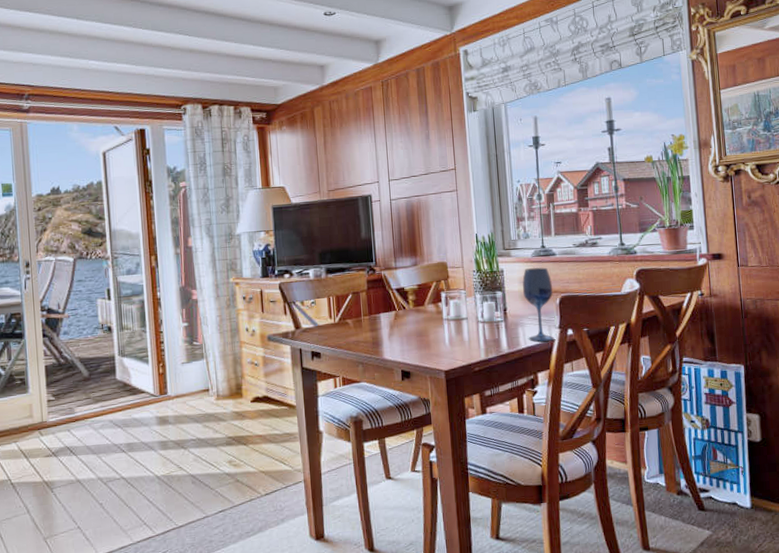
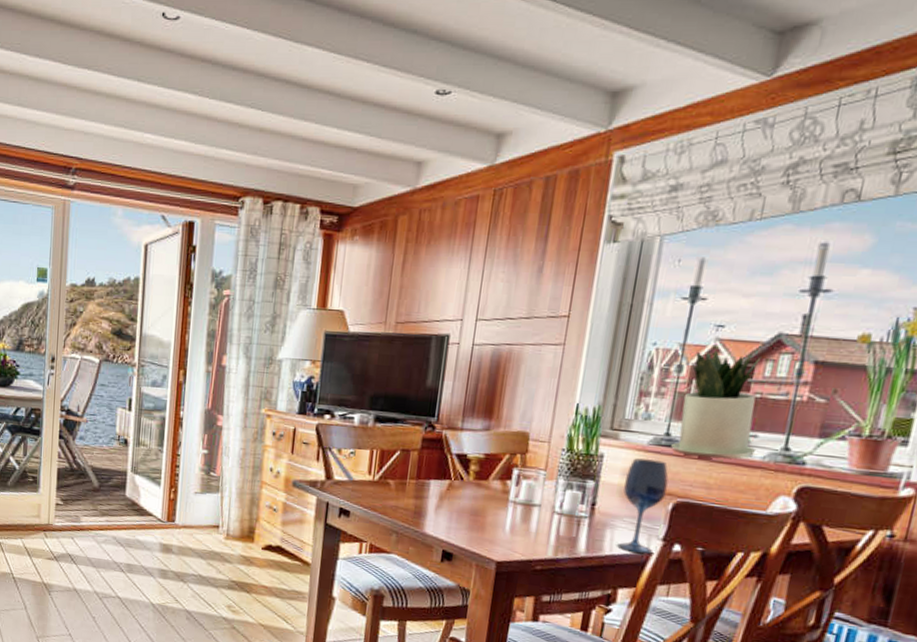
planter: none [546,177,604,261] -> present [671,349,762,459]

